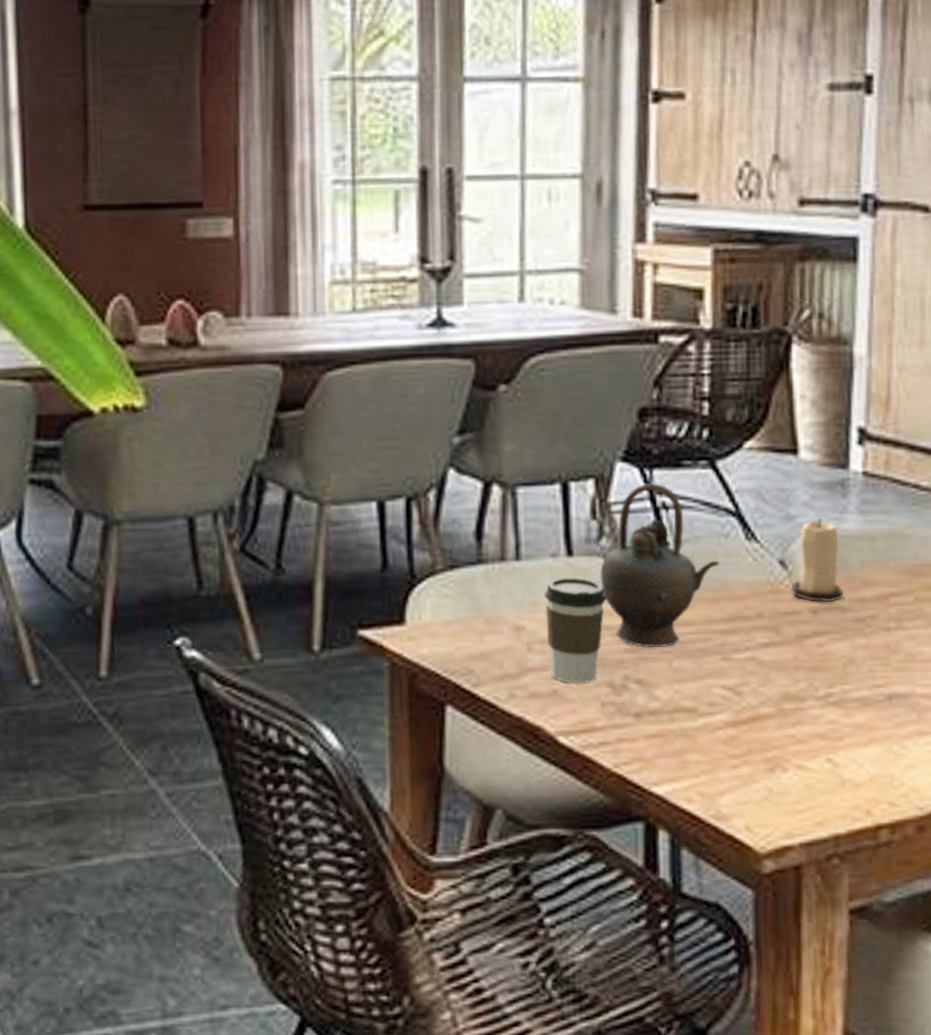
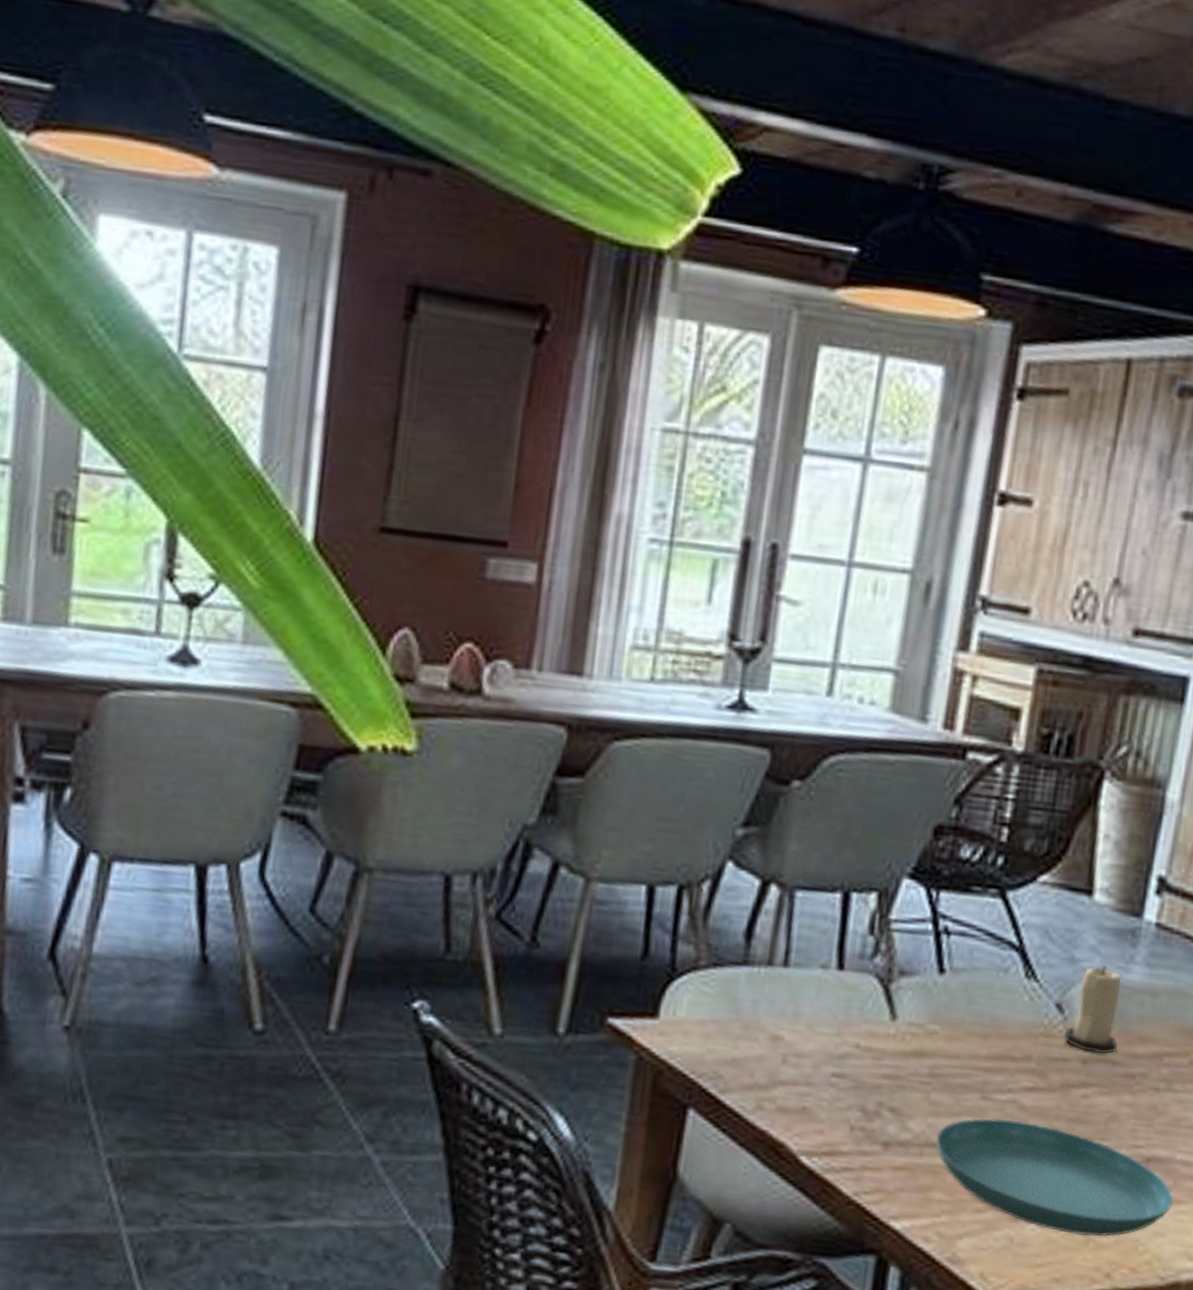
coffee cup: present [544,576,606,684] -> none [802,990,872,1105]
teapot: present [599,483,720,648] -> none [868,904,995,1078]
saucer: none [684,676,920,777] -> present [936,1118,1173,1236]

